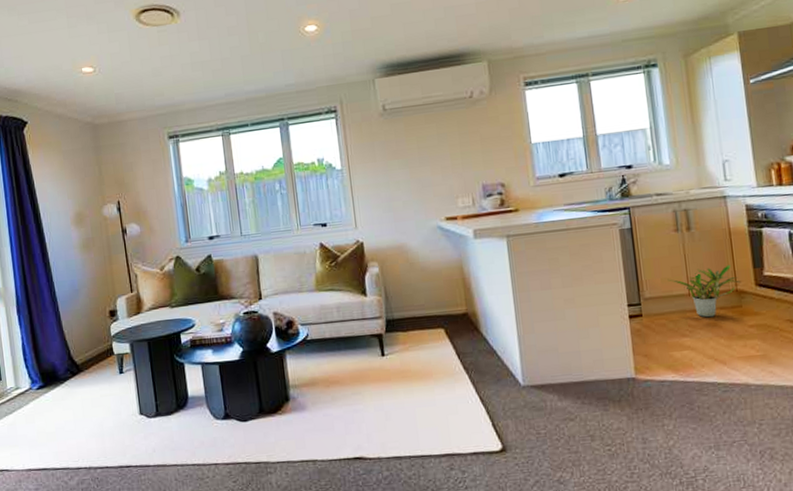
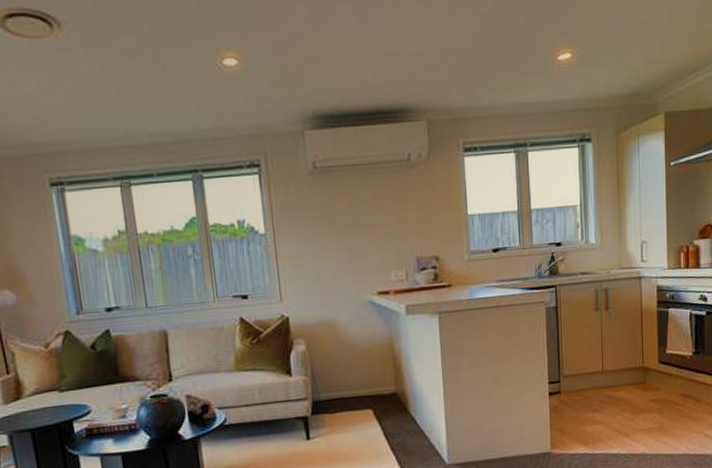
potted plant: present [667,264,741,318] -> none [585,343,647,394]

